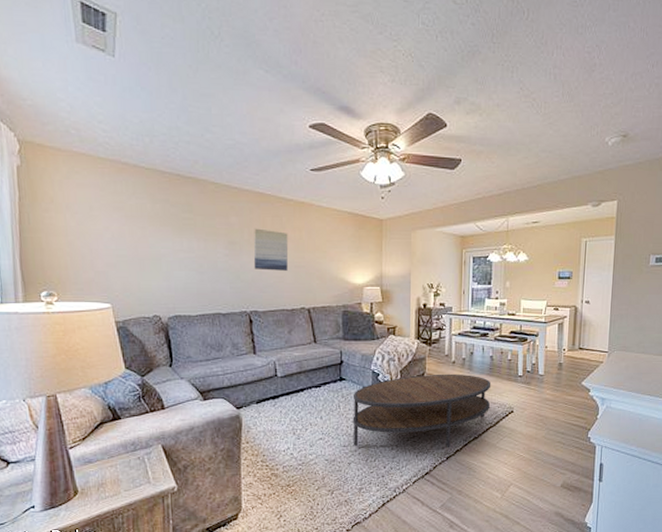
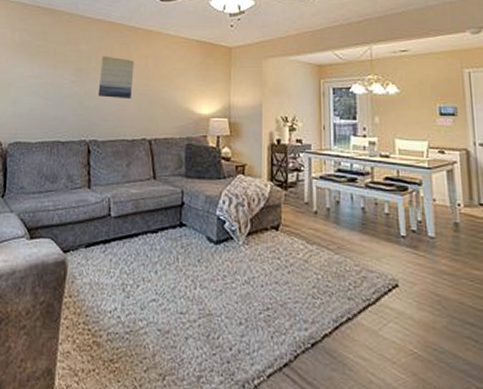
coffee table: present [352,373,492,448] -> none [192,226,366,331]

